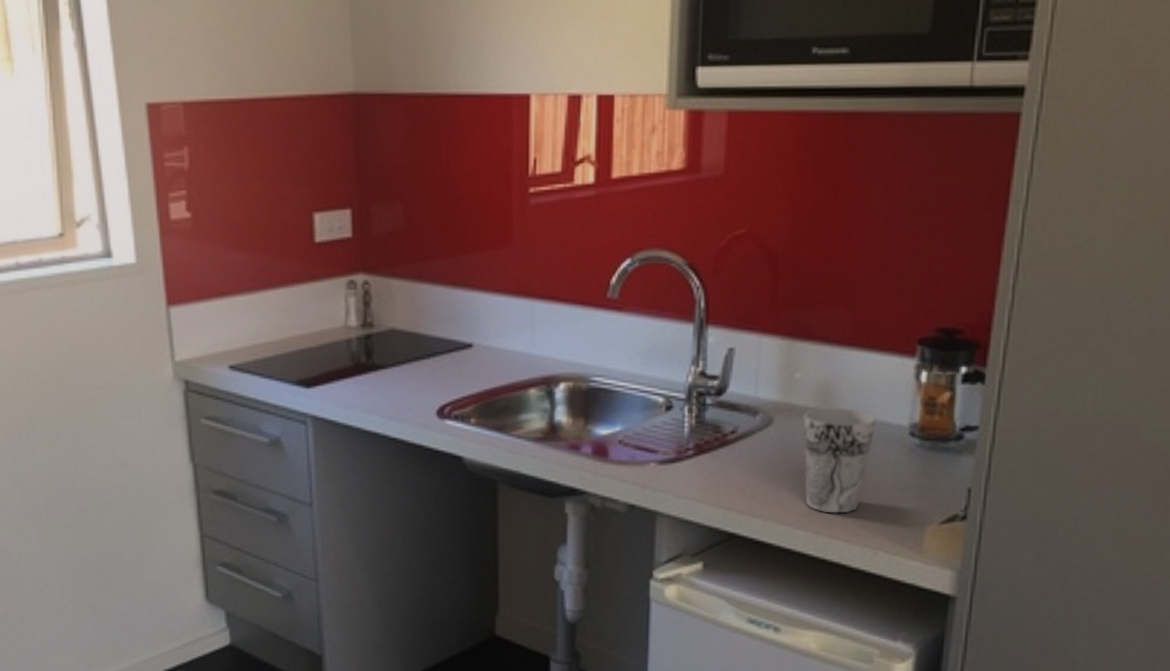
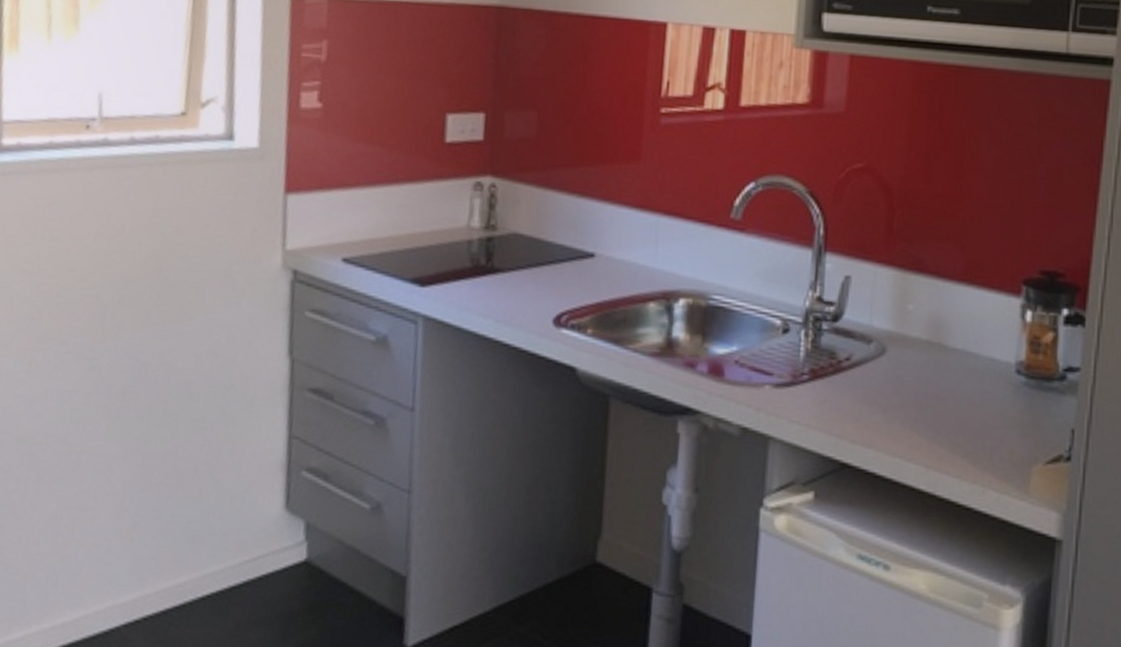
cup: present [804,407,877,514] -> none [916,340,985,449]

